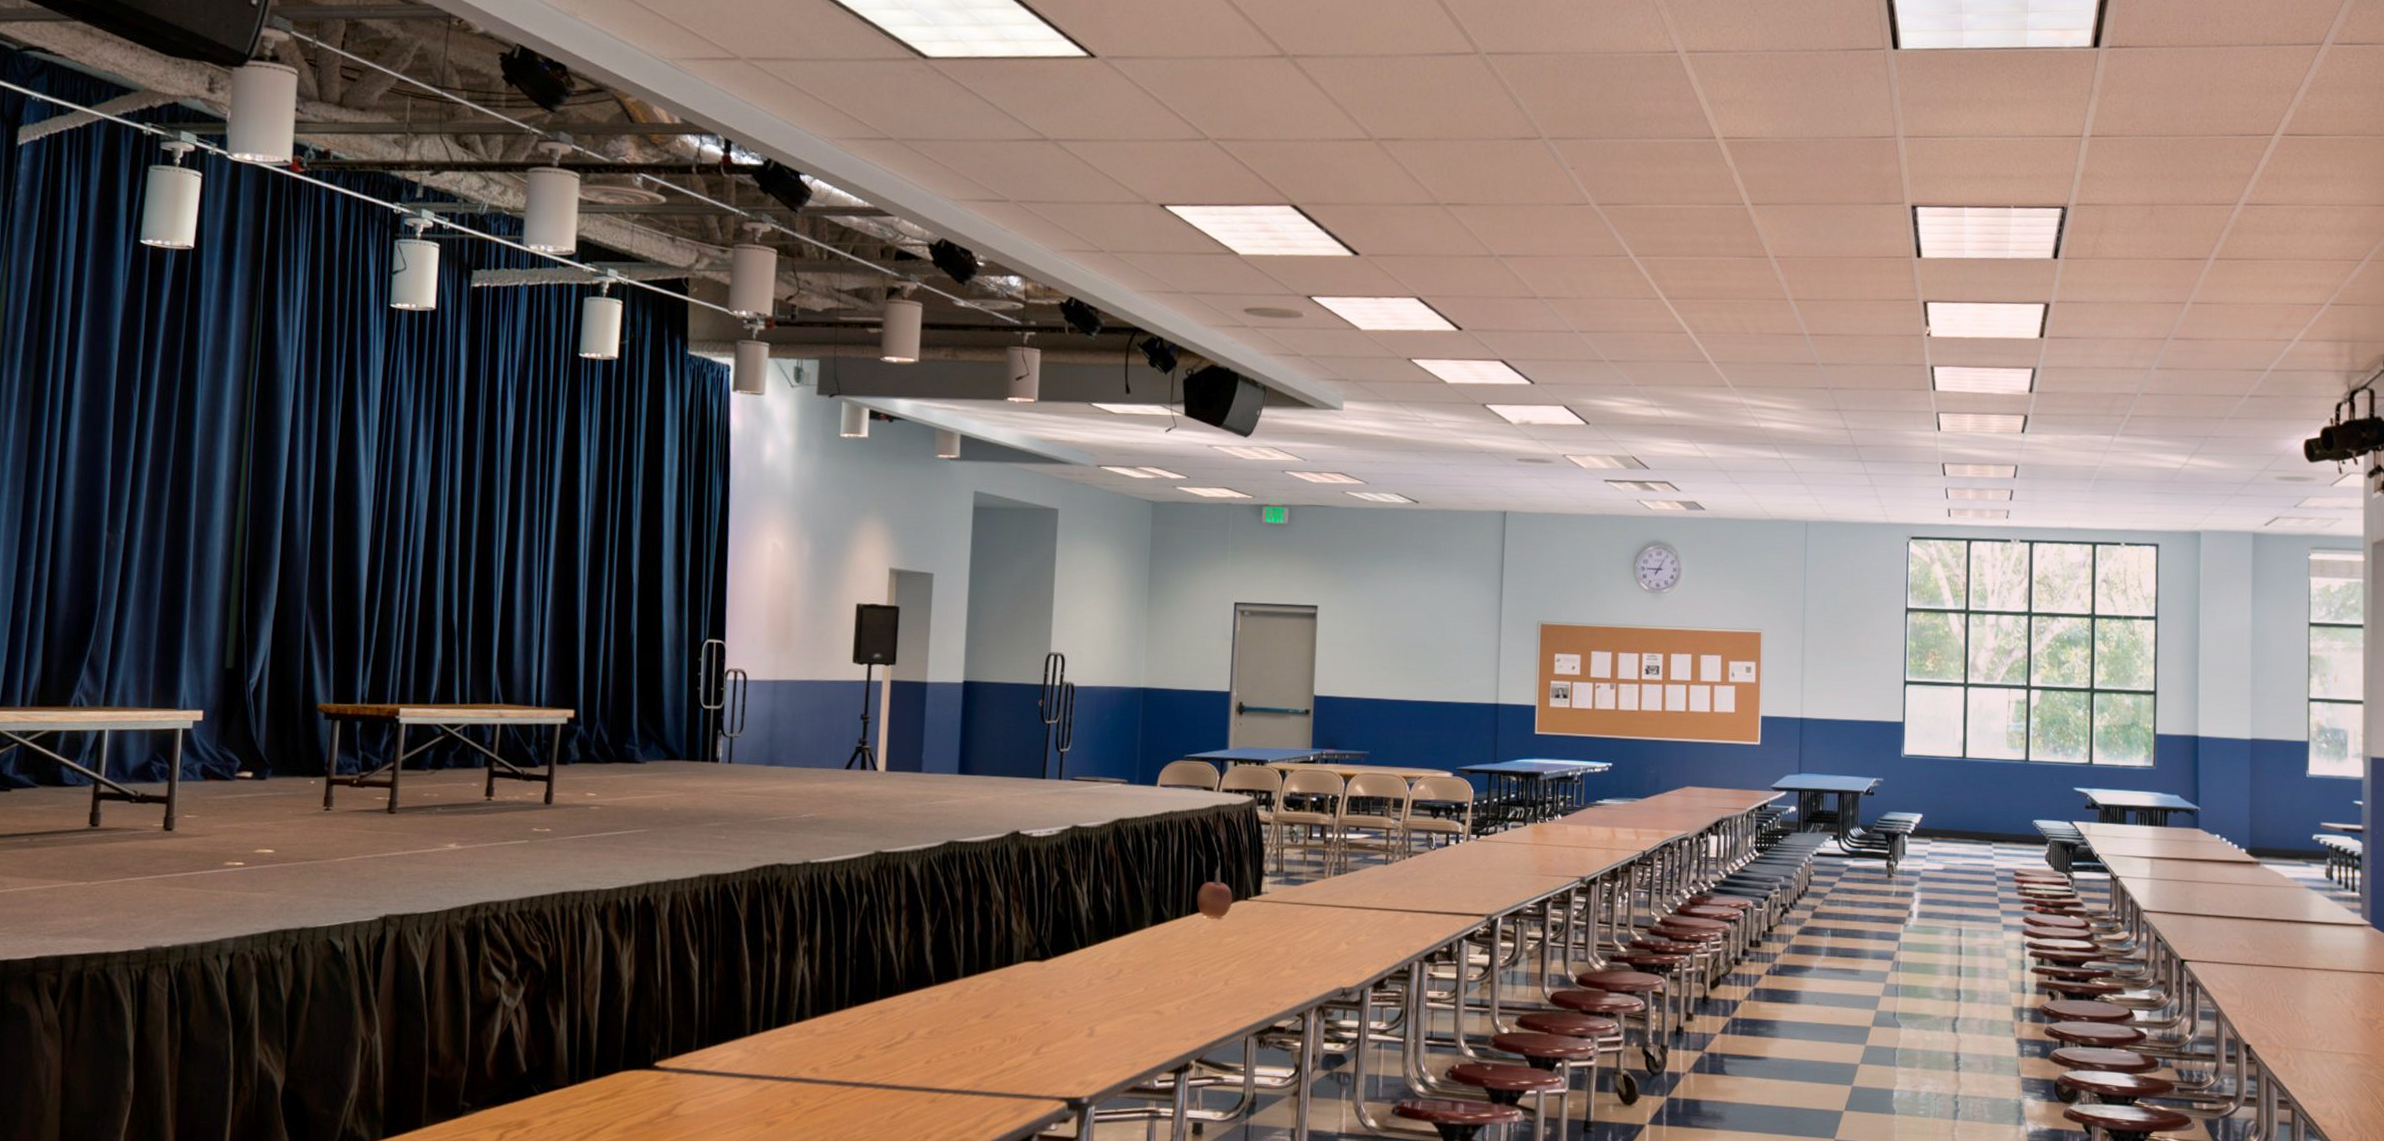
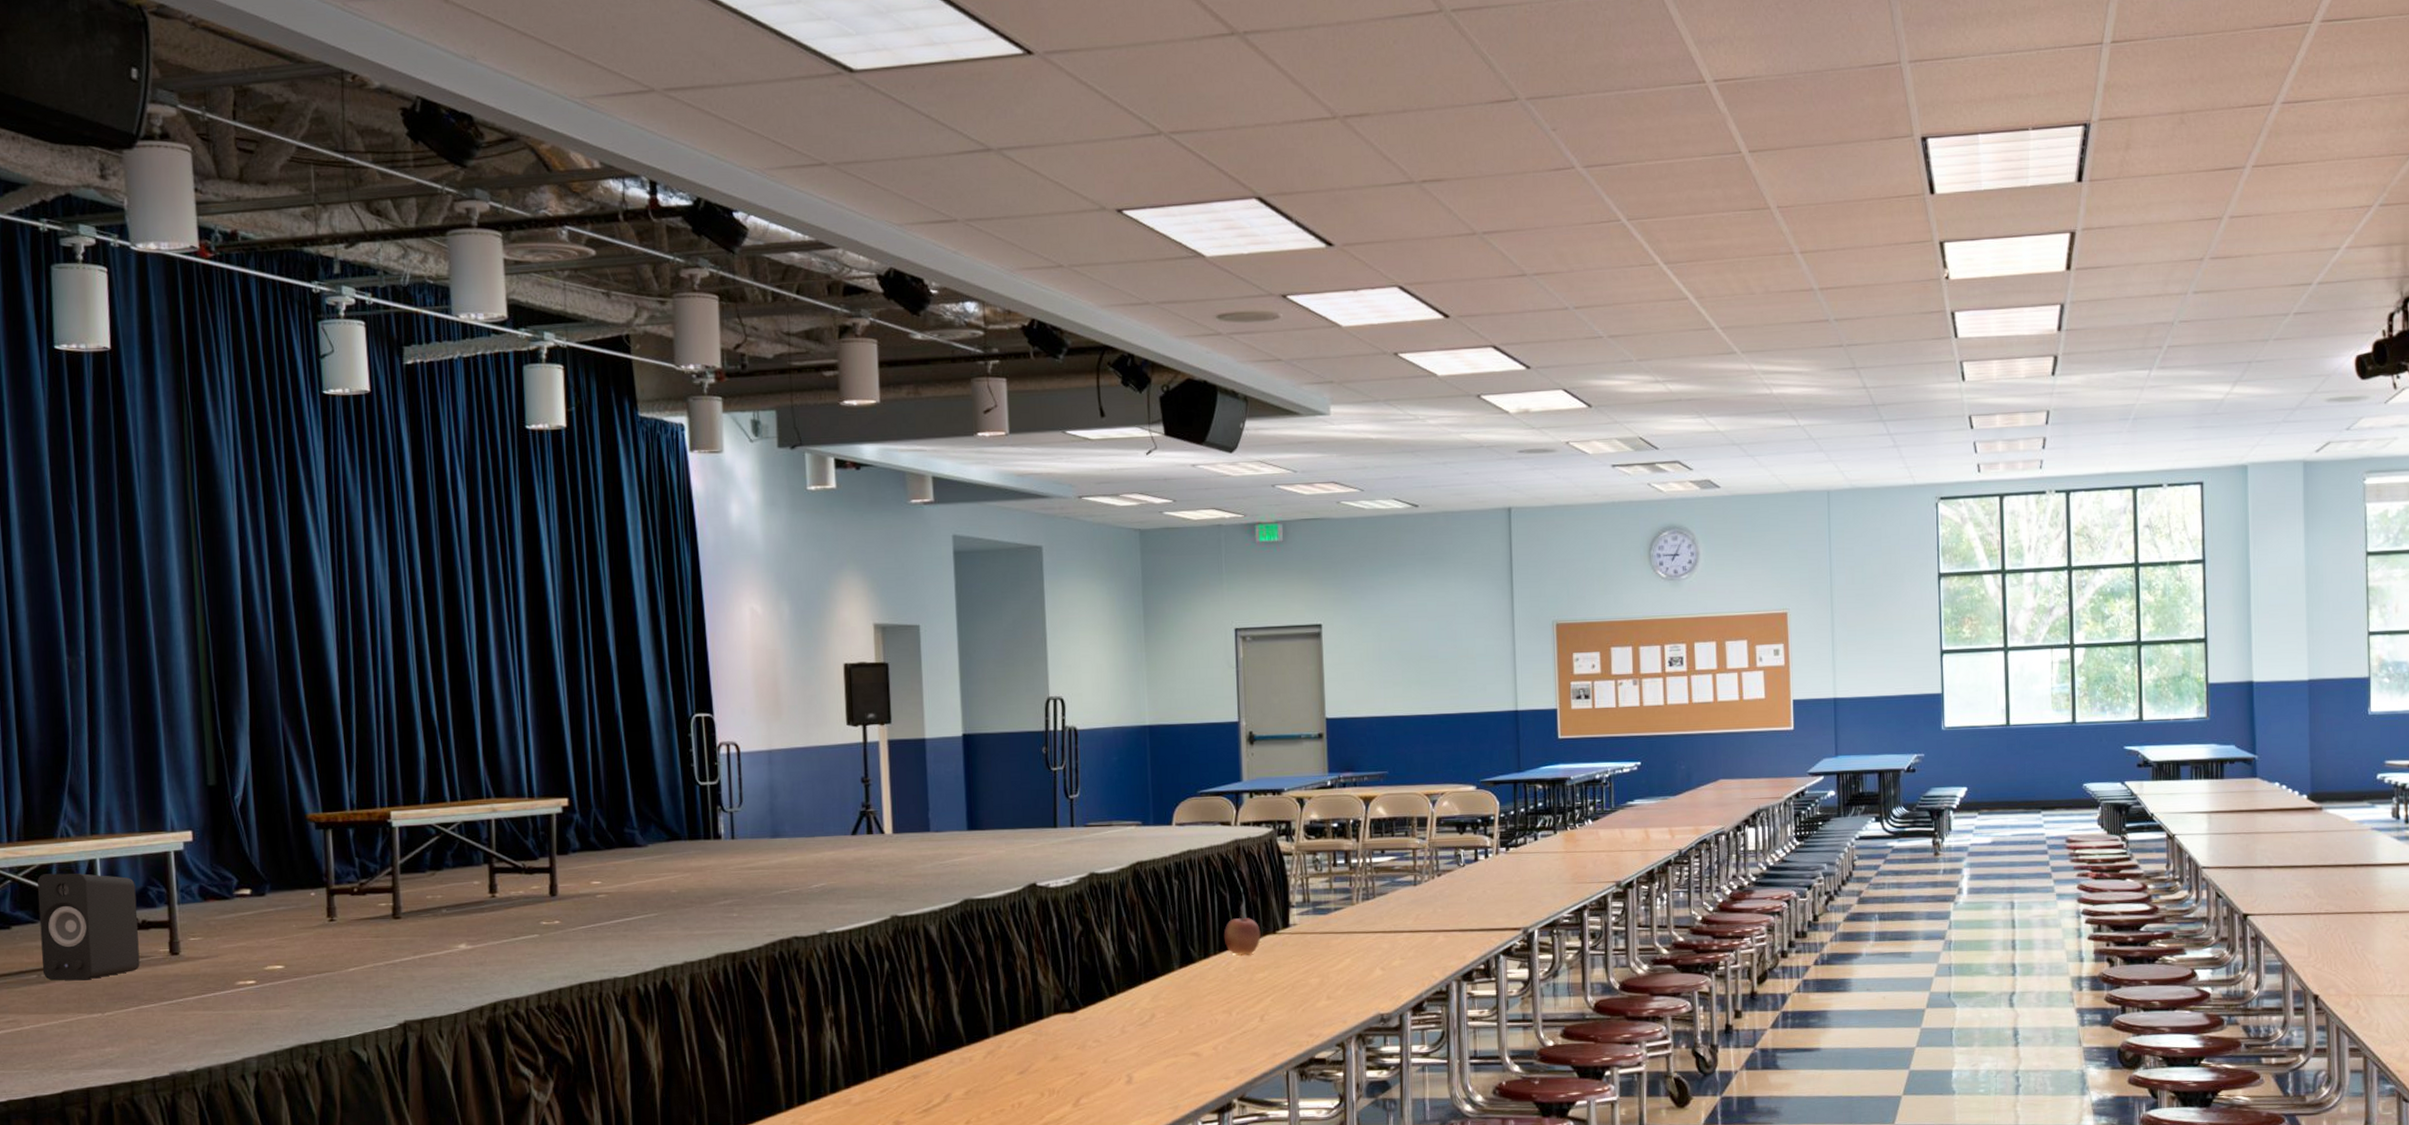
speaker: none [35,740,140,848] -> present [37,873,140,981]

